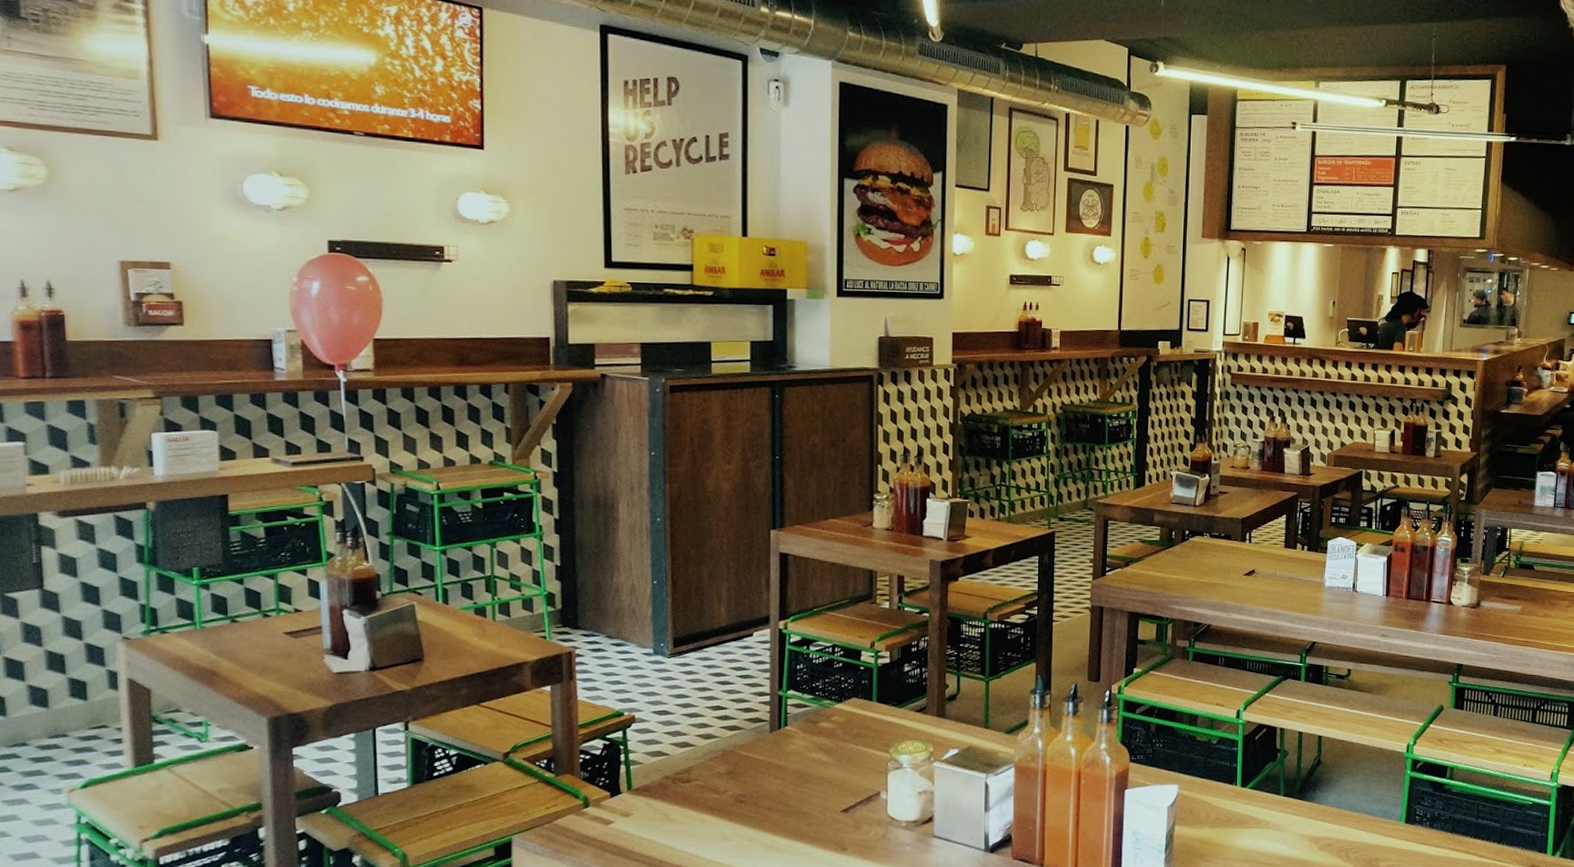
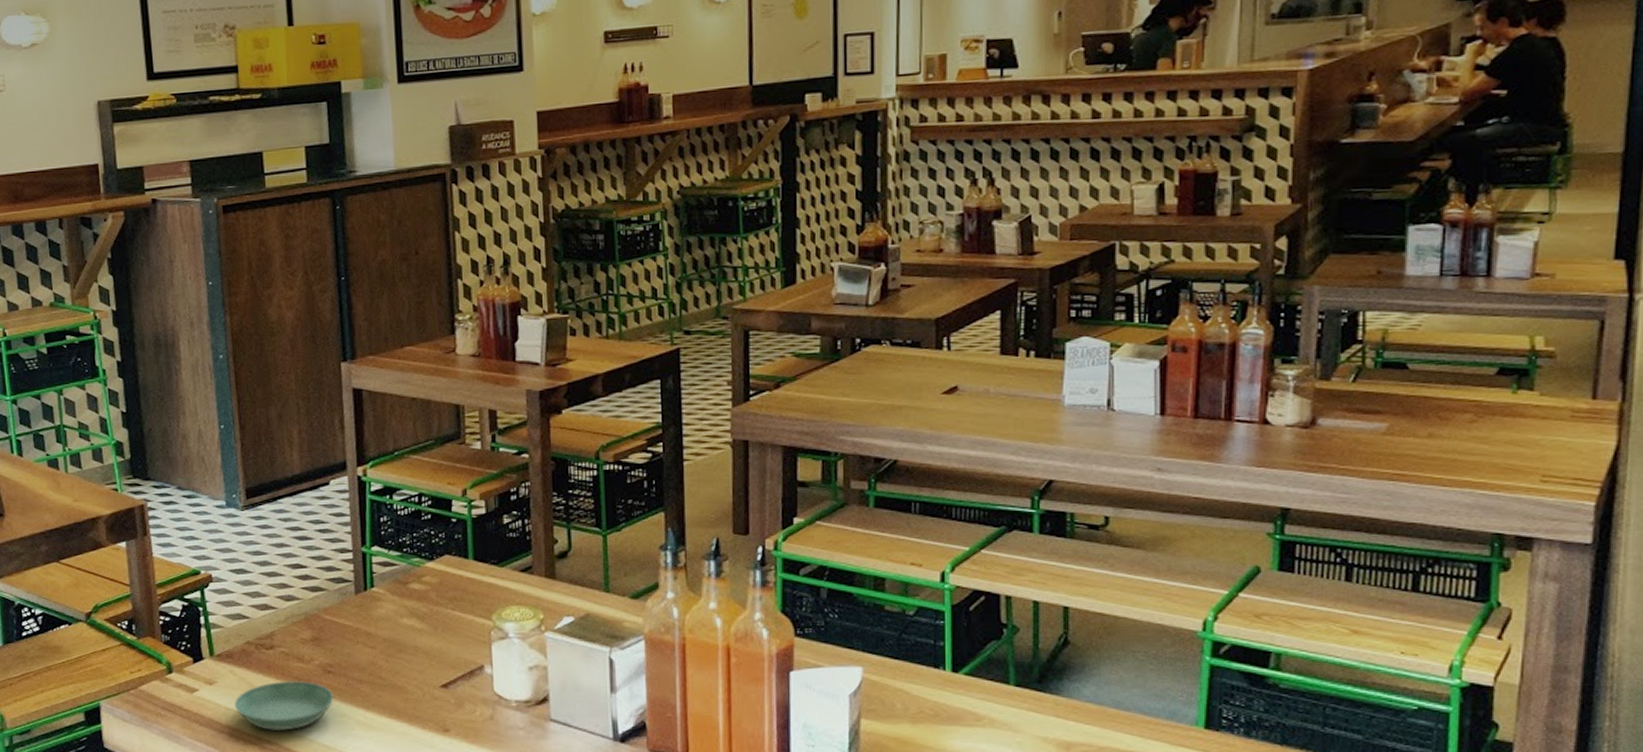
saucer: none [649,810,745,856] -> present [235,681,334,731]

